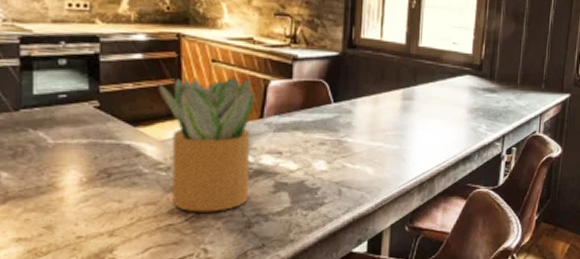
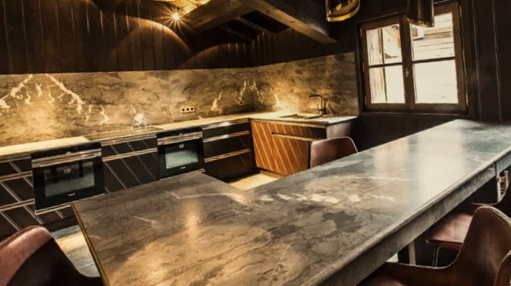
potted plant: present [159,76,255,212] -> none [240,142,307,239]

